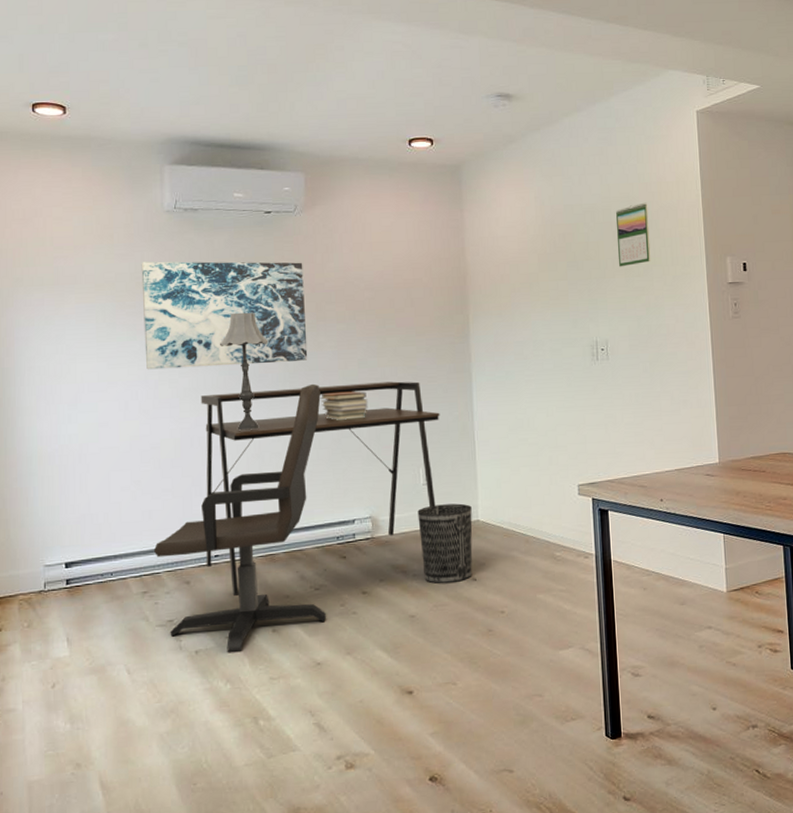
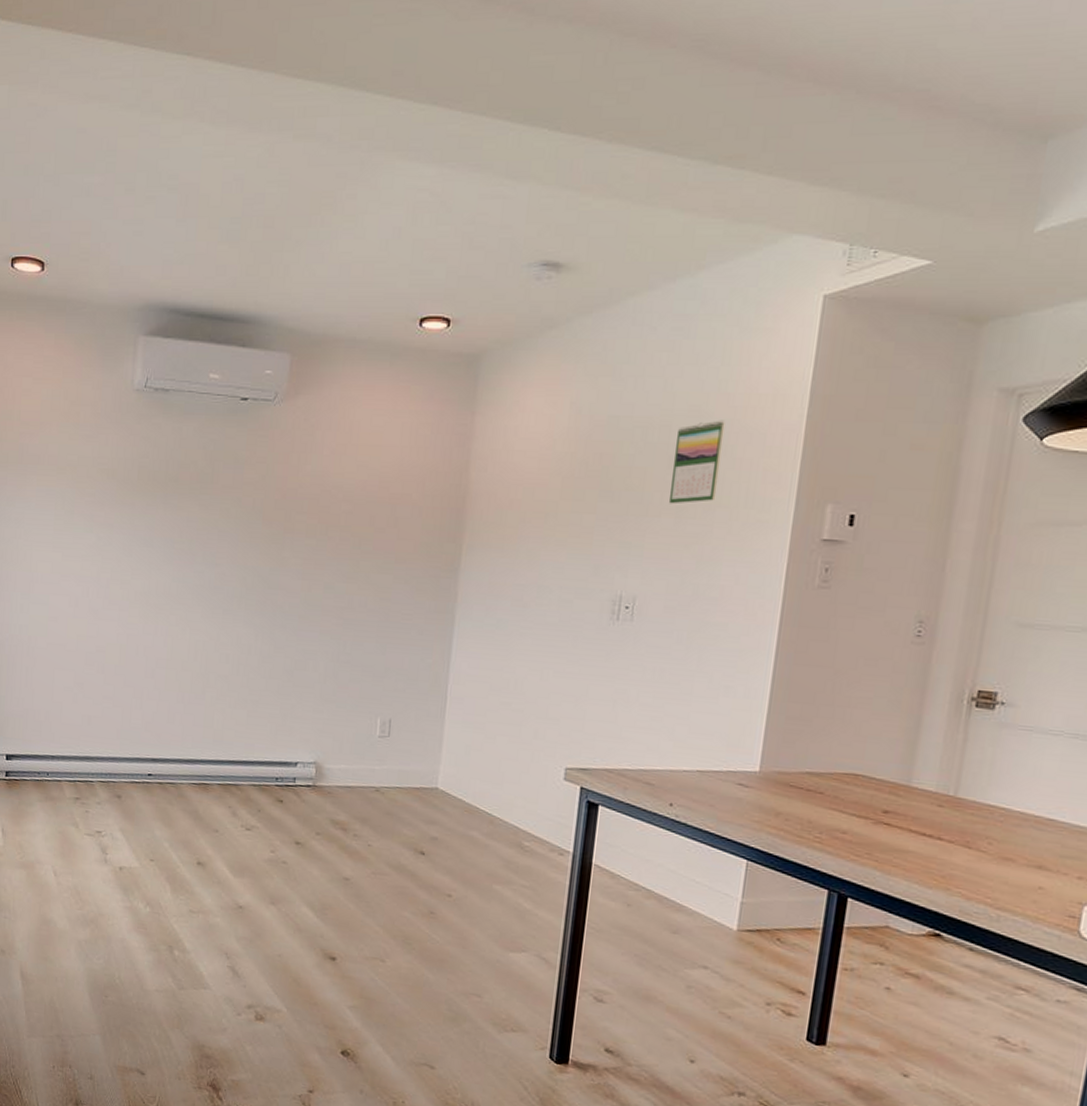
wall art: present [141,261,308,370] -> none [100,446,276,577]
office chair: present [153,383,327,653] -> none [89,604,278,878]
desk: present [200,381,440,597] -> none [138,601,410,821]
table lamp: present [220,312,269,431] -> none [177,513,229,647]
book stack: present [319,391,368,420] -> none [276,616,330,652]
wastebasket: present [417,503,473,584] -> none [365,761,432,853]

